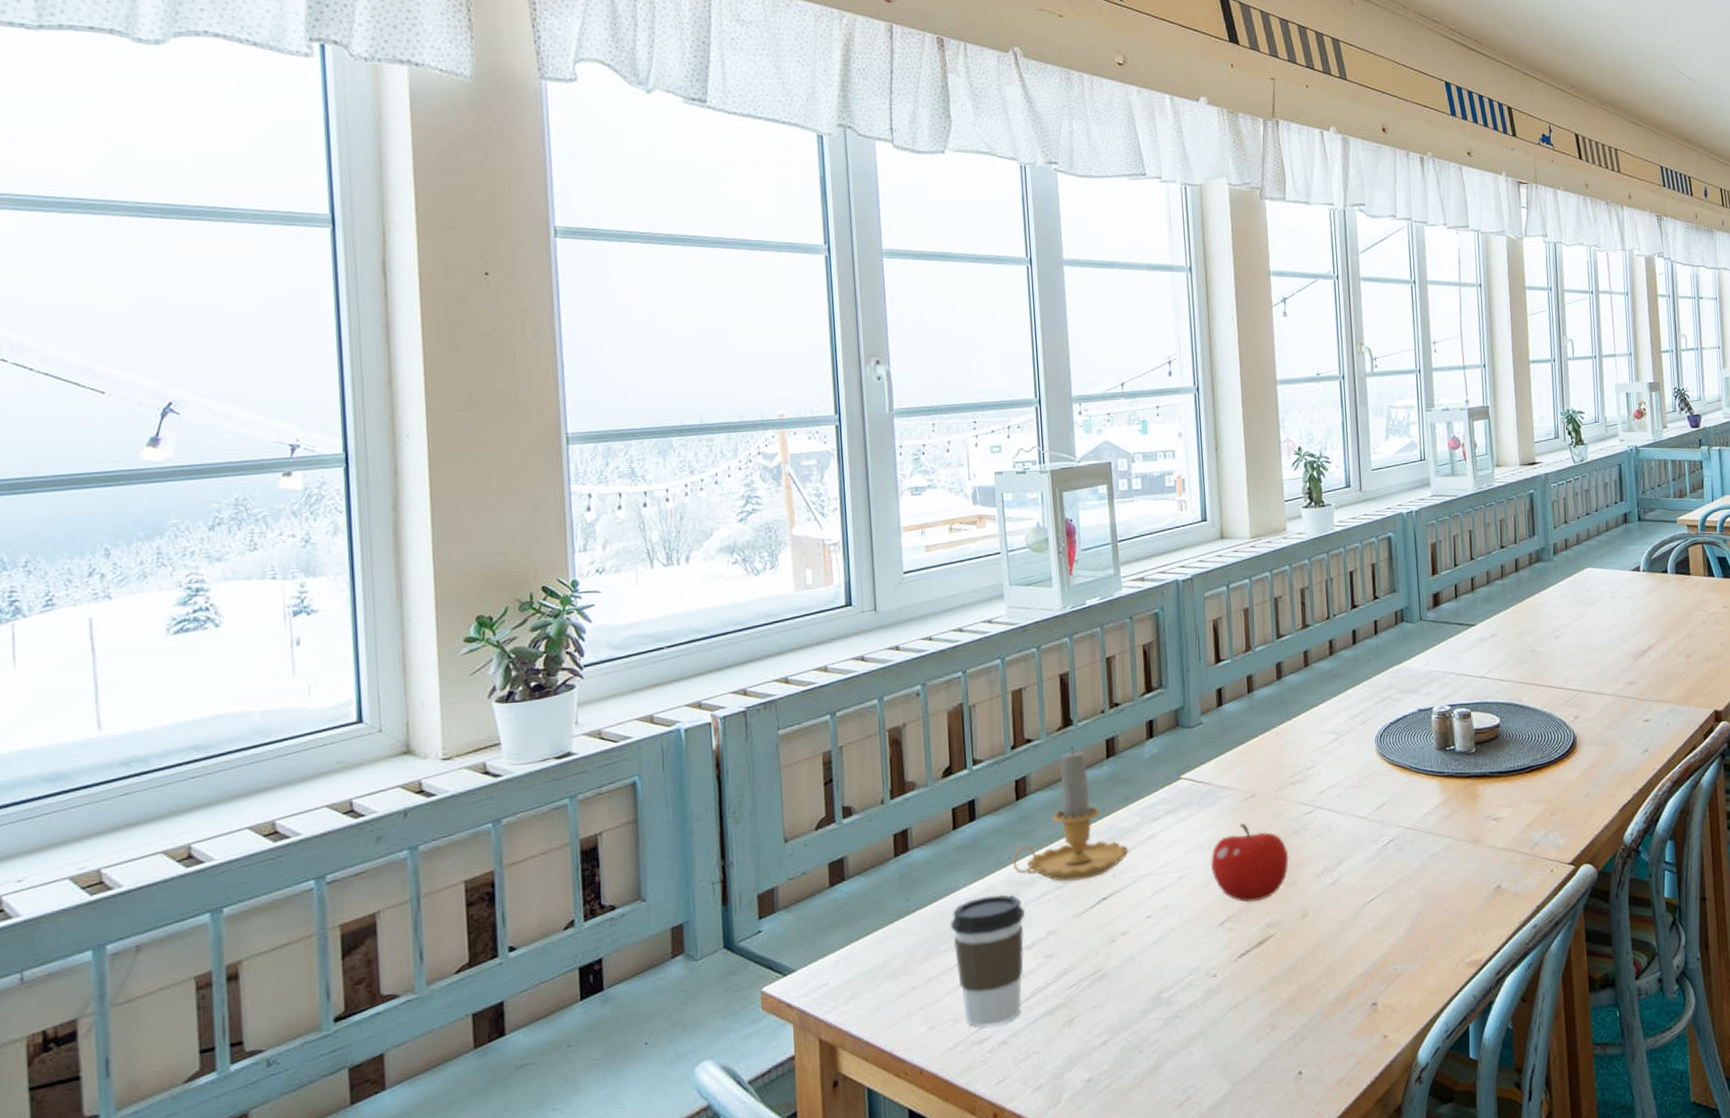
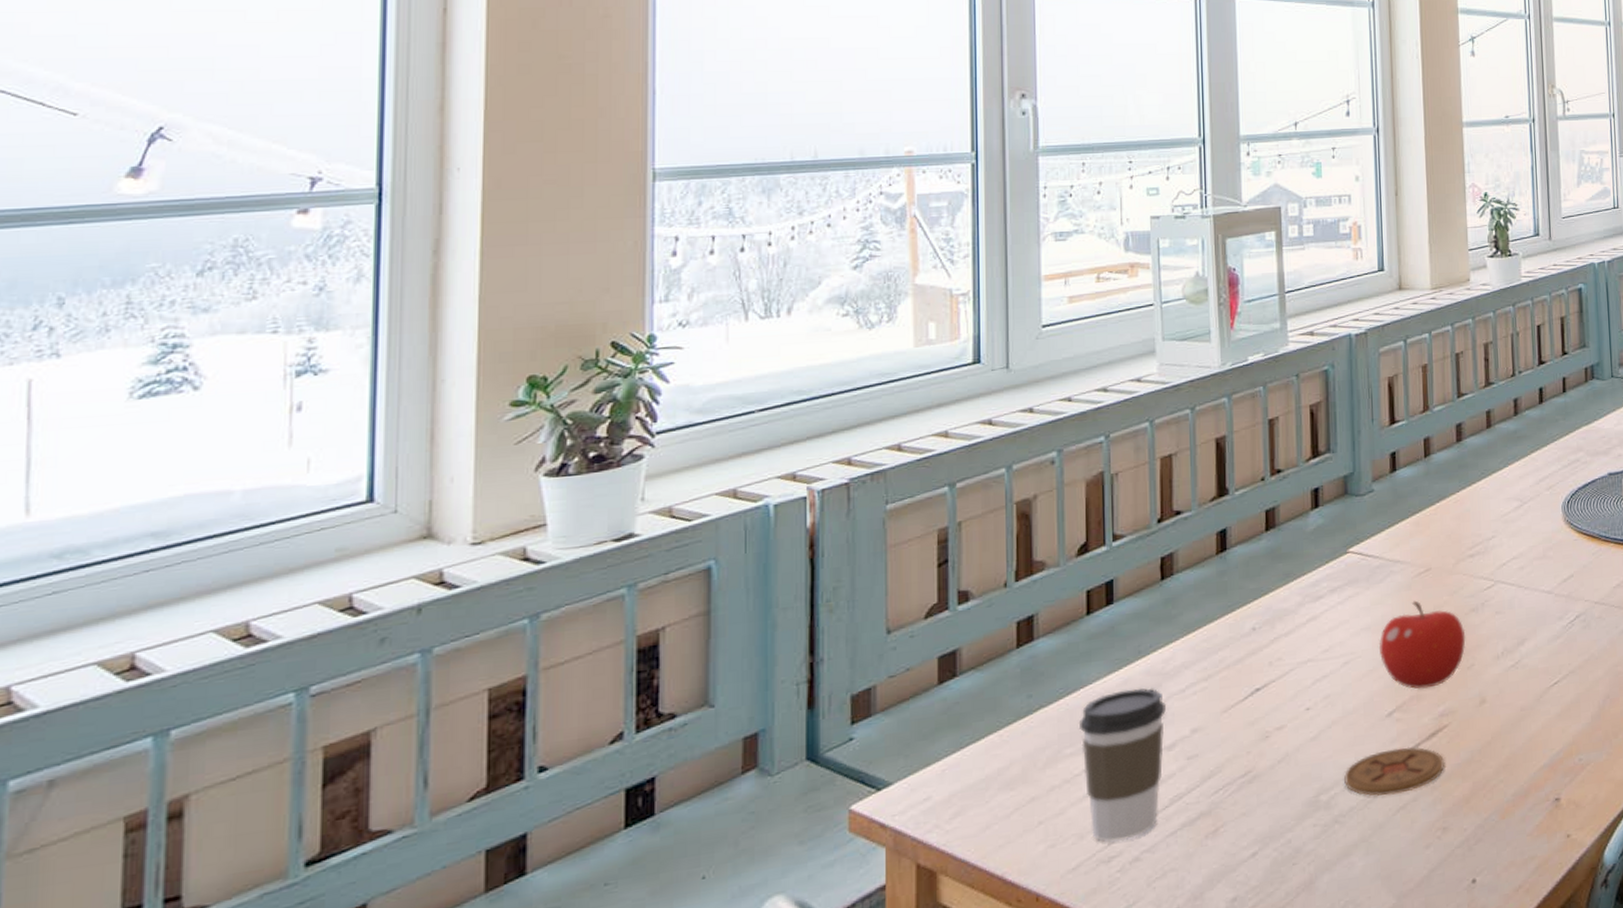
candle: present [1012,747,1129,882] -> none [1154,519,1287,671]
coaster: none [1183,953,1273,996] -> present [1344,746,1445,796]

